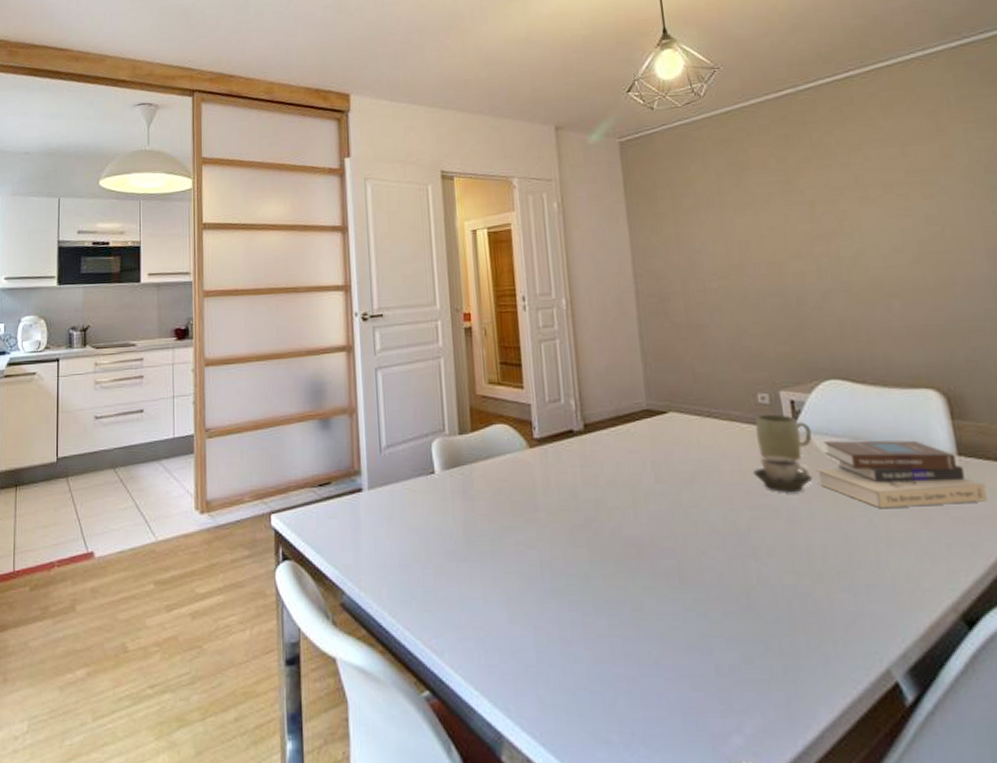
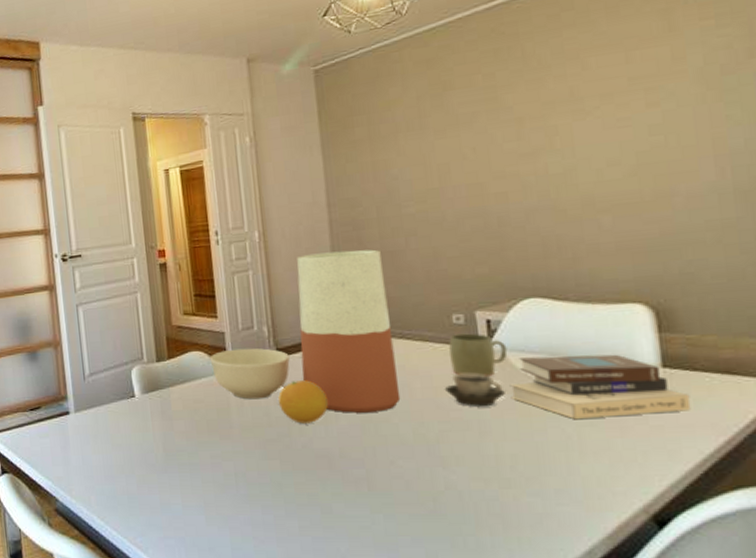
bowl: none [515,422,598,479] -> present [209,348,290,400]
fruit: none [586,459,637,507] -> present [278,380,328,424]
vase: none [604,322,710,497] -> present [296,249,401,413]

